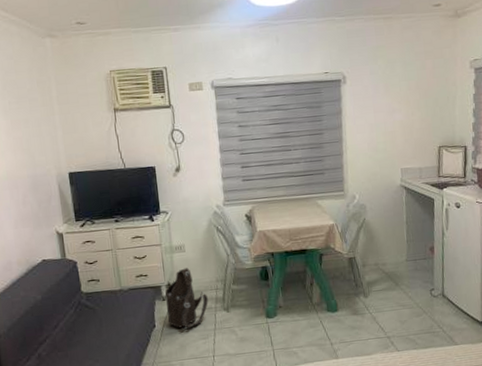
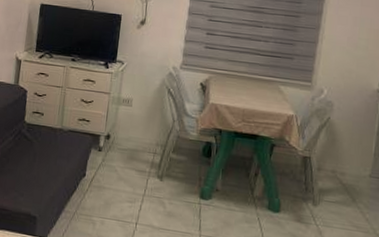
shoulder bag: present [165,268,209,328] -> none [99,123,144,187]

